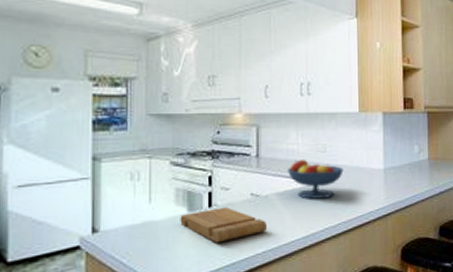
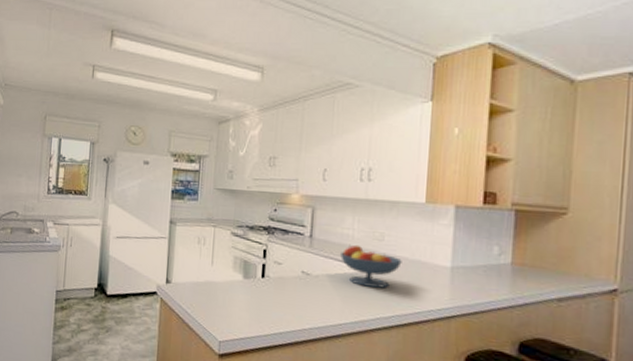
cutting board: present [180,207,267,243] -> none [236,279,315,312]

